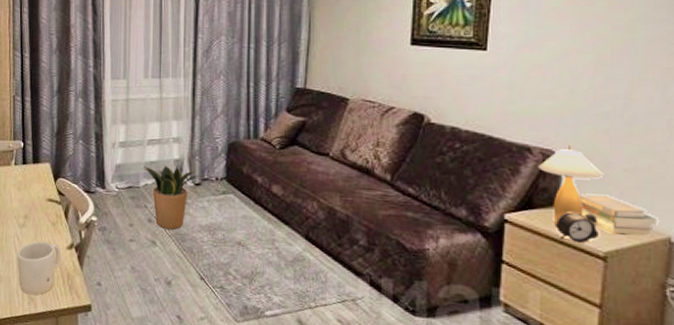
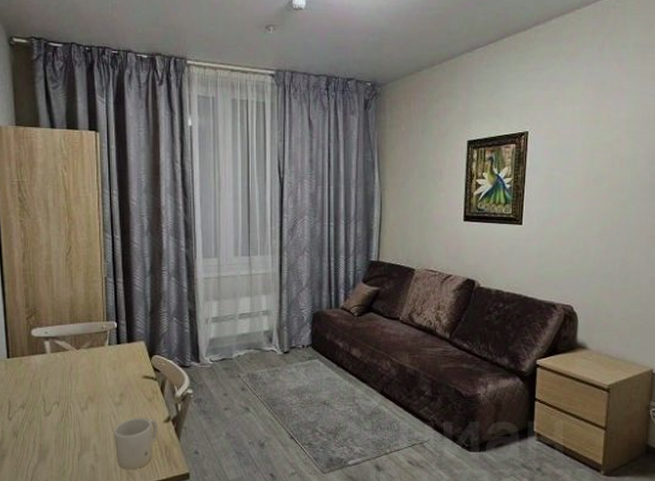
potted plant: present [144,165,200,230] -> none [236,336,288,395]
table lamp: present [538,145,602,224] -> none [561,301,606,366]
alarm clock: present [556,212,599,243] -> none [574,355,604,379]
books: present [578,194,658,235] -> none [590,340,644,370]

